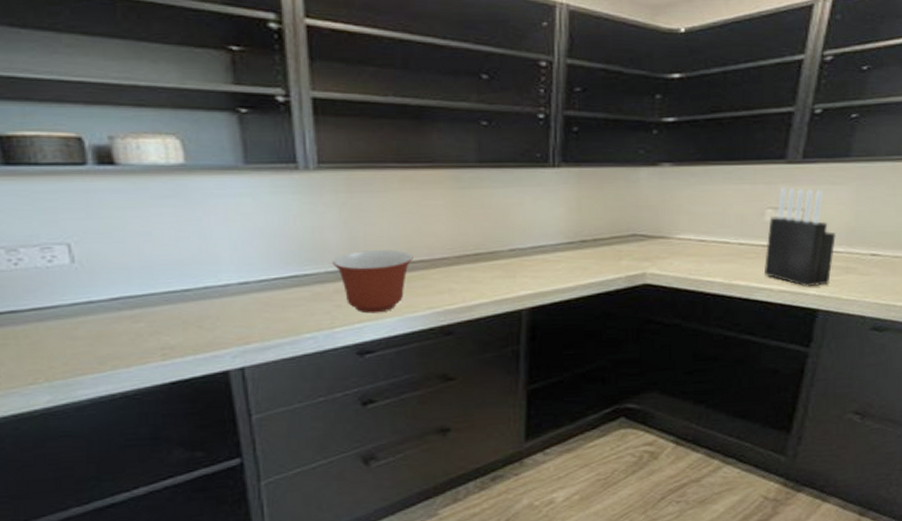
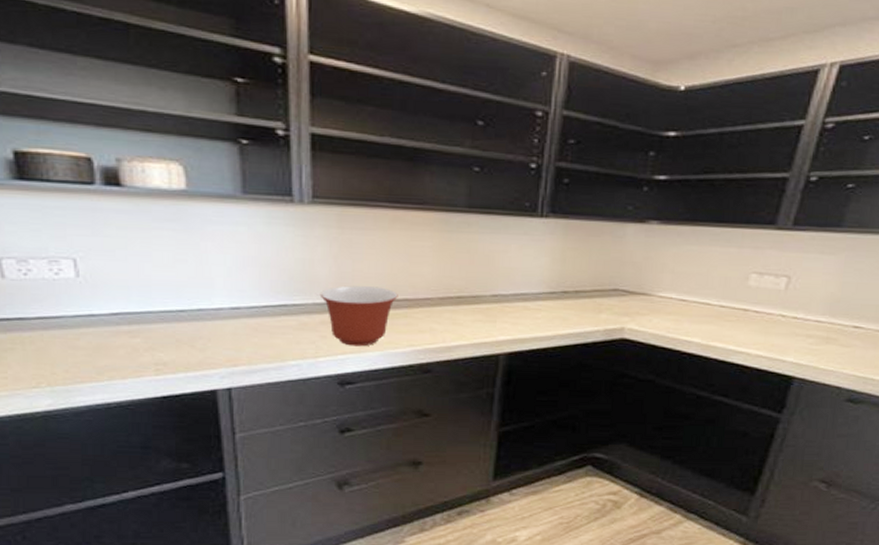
knife block: present [763,187,836,288] -> none [742,252,819,354]

